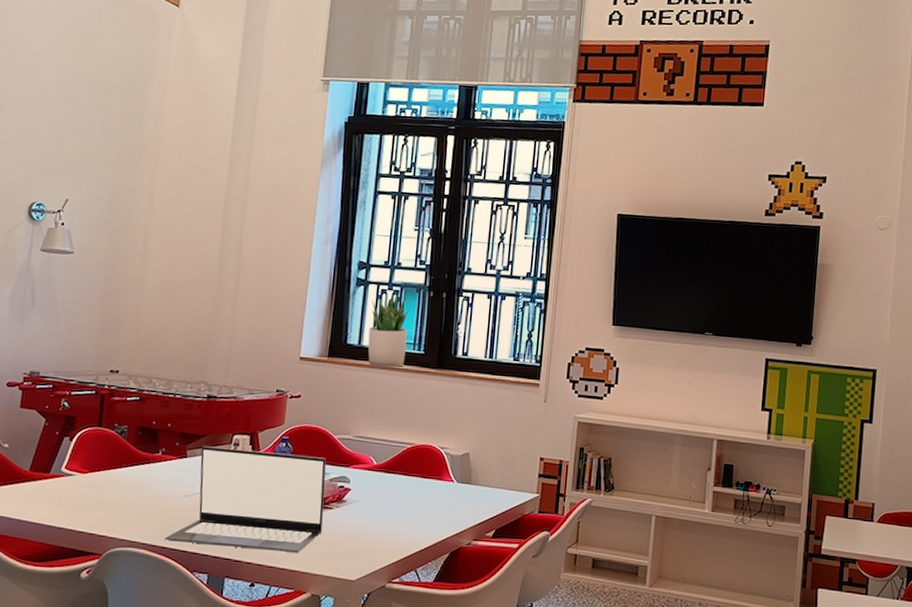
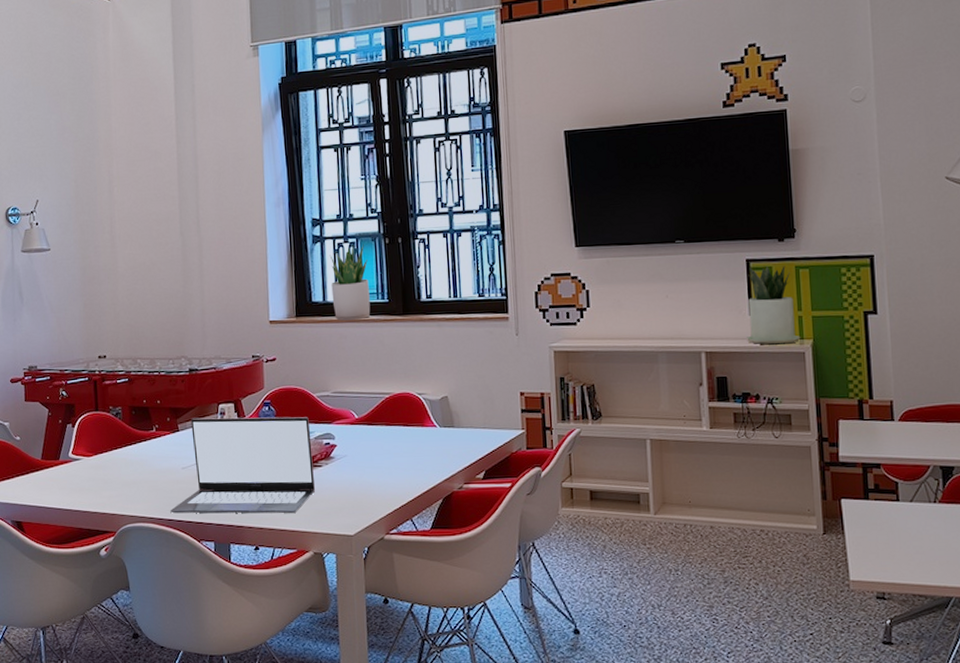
planter: none [755,367,804,441] -> present [745,266,801,345]

